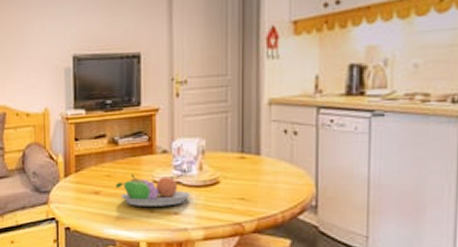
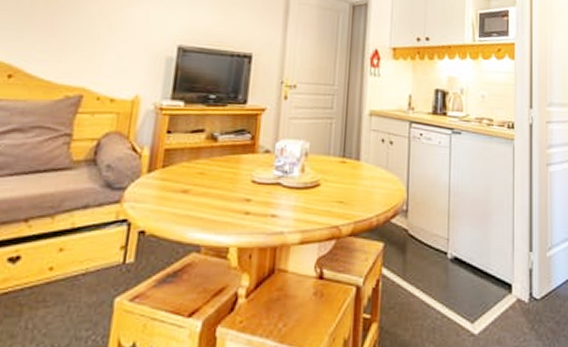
fruit bowl: present [115,174,190,206] -> none [208,172,290,208]

